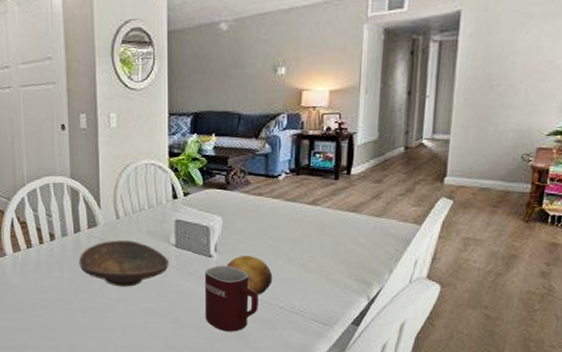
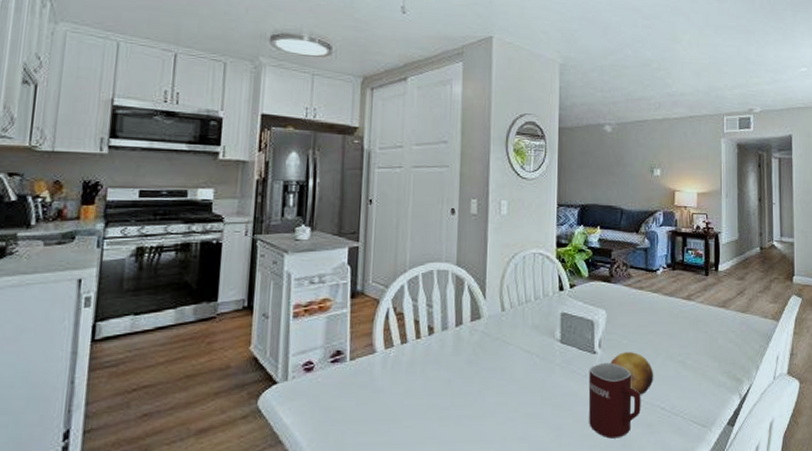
decorative bowl: present [78,241,169,287] -> none [458,335,554,389]

